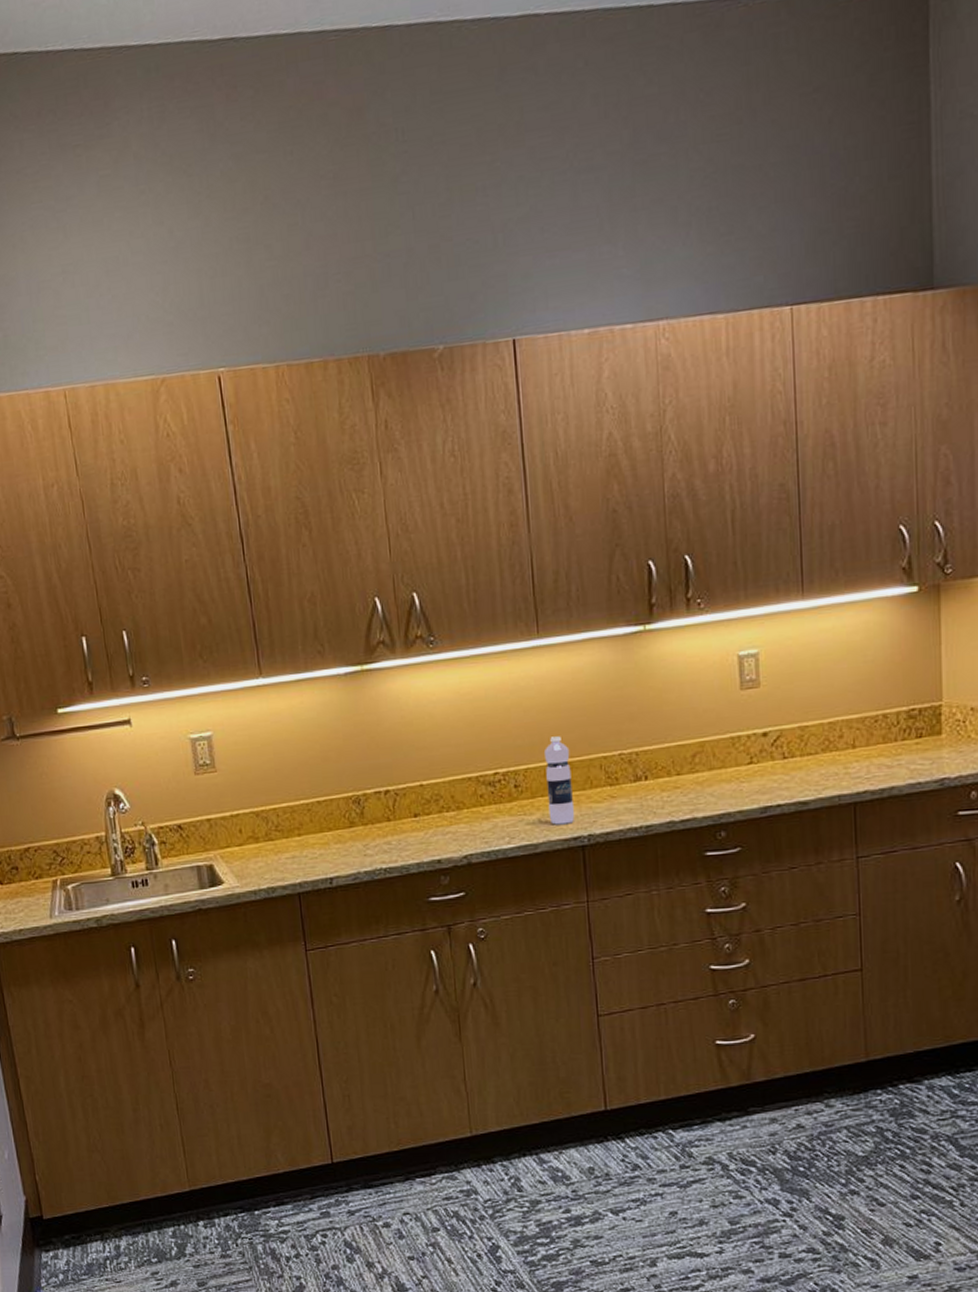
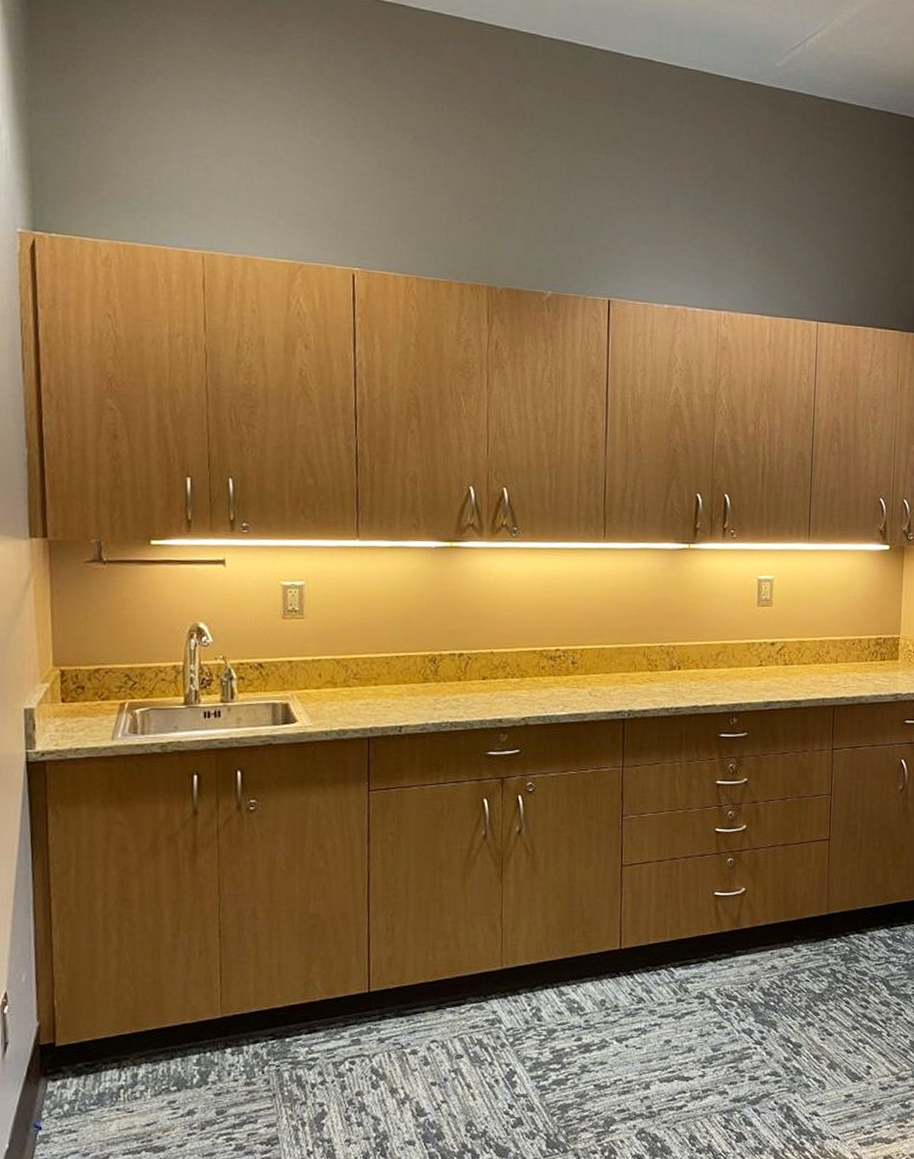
water bottle: present [545,736,575,825] -> none [598,625,621,699]

